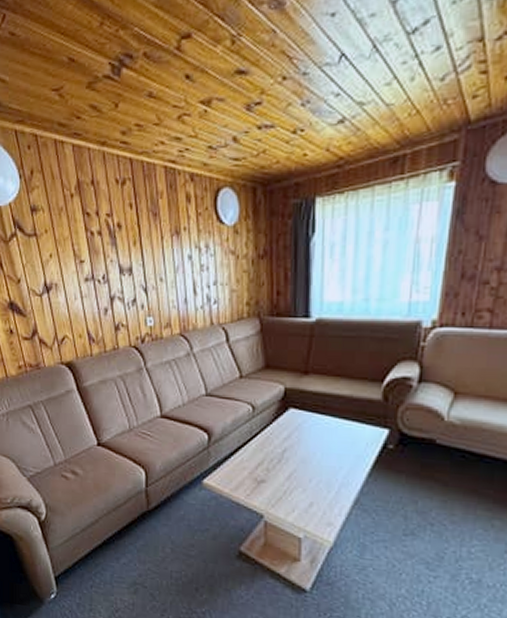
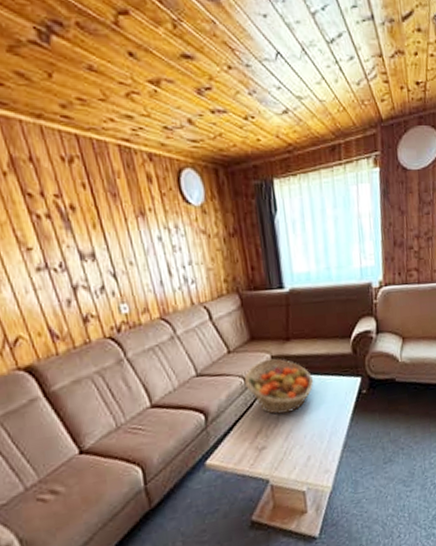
fruit basket: none [253,390,330,452] -> present [245,358,314,415]

